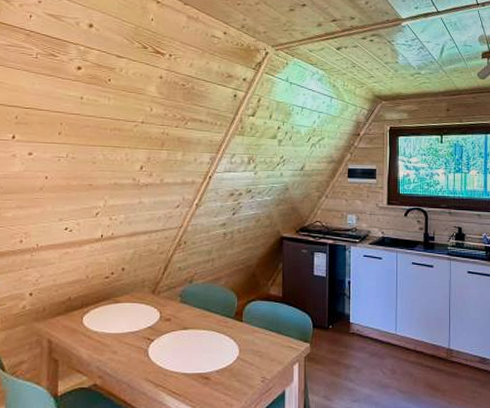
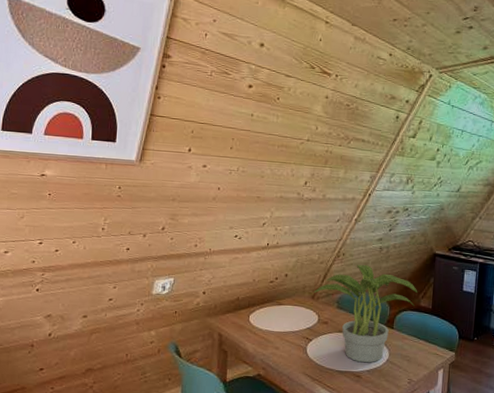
potted plant: none [154,253,267,362] -> present [314,265,418,363]

